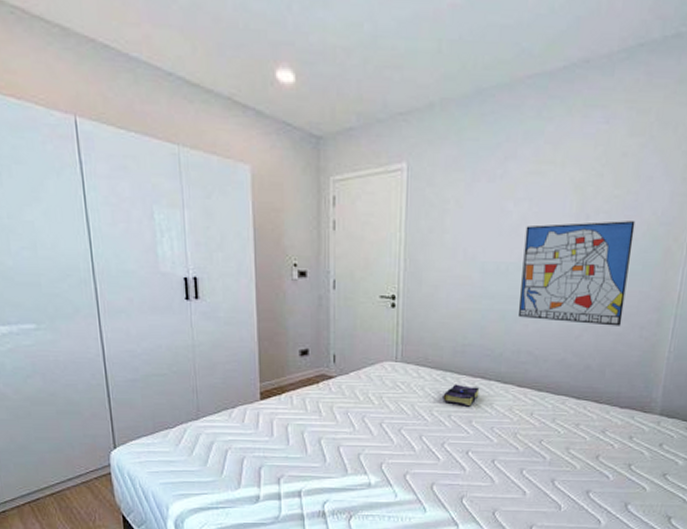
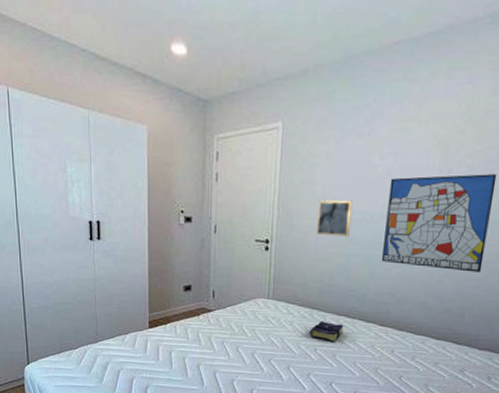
wall art: none [447,250,486,291] -> present [316,200,352,237]

